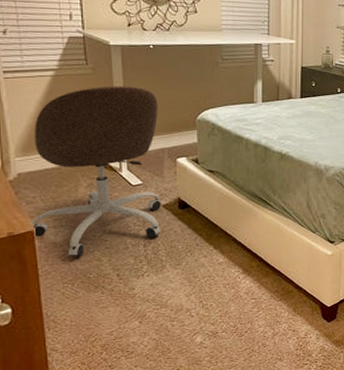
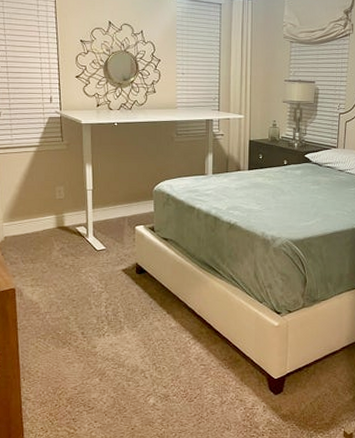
office chair: present [31,86,162,257] -> none [13,160,122,314]

